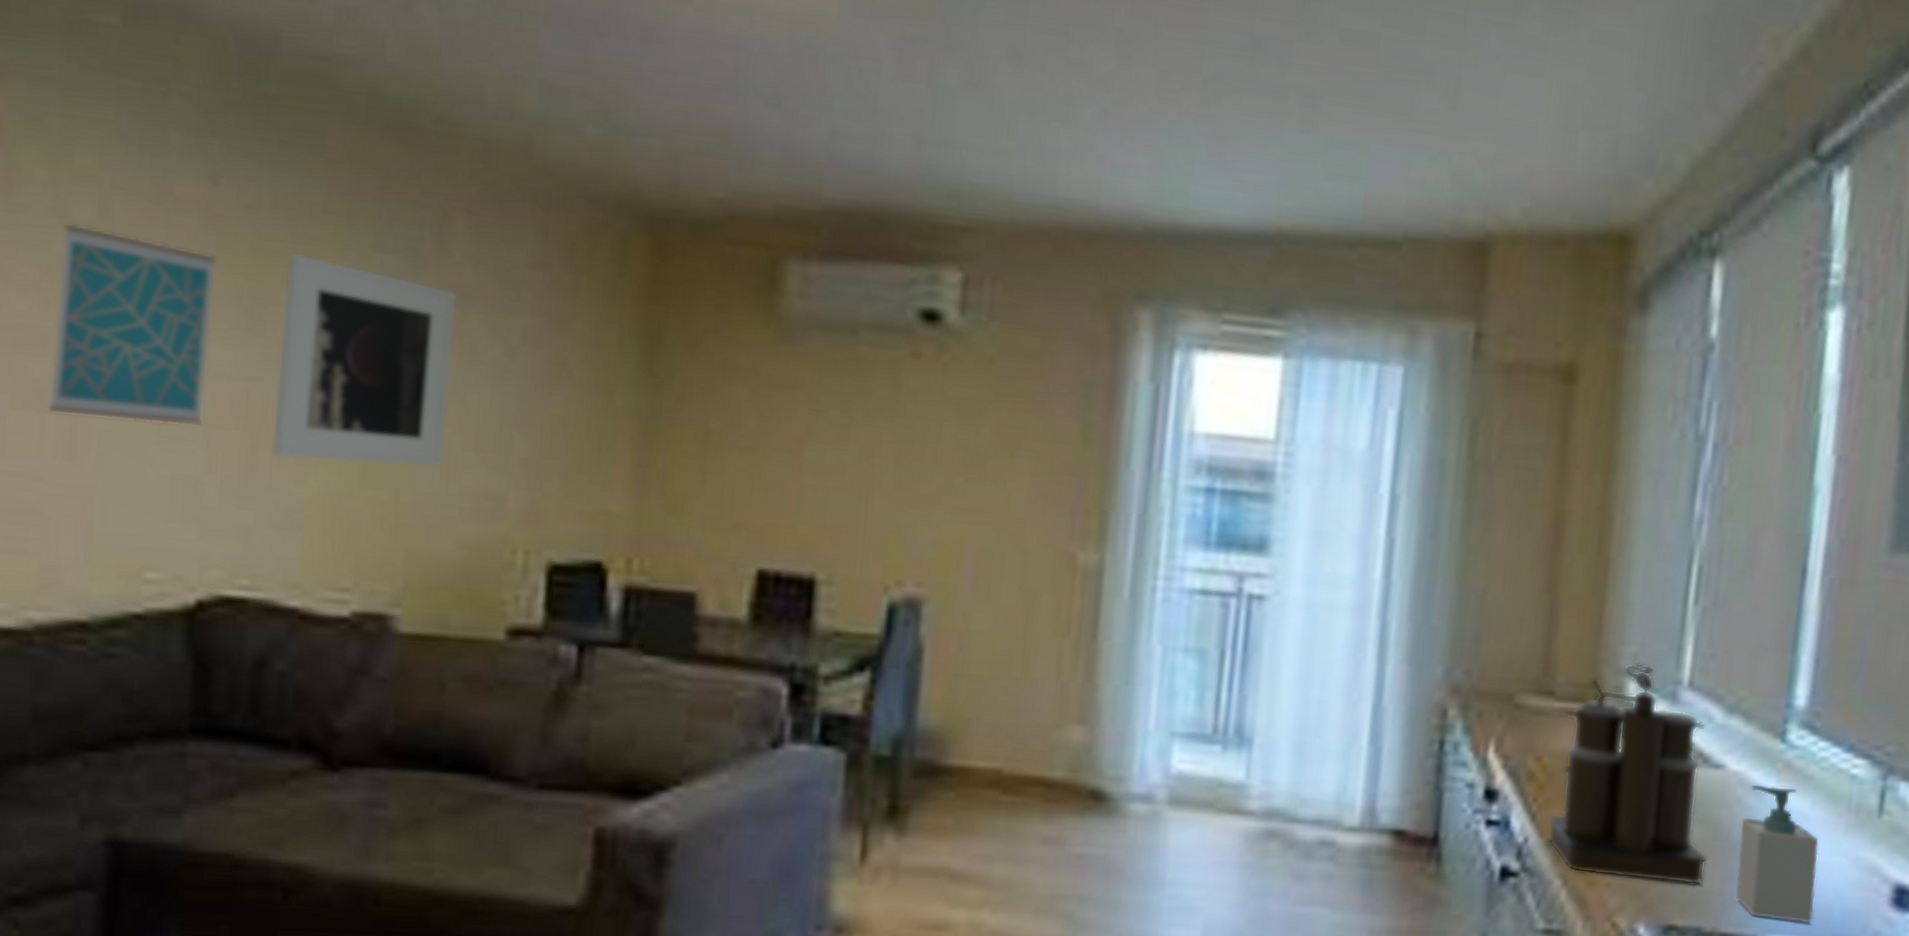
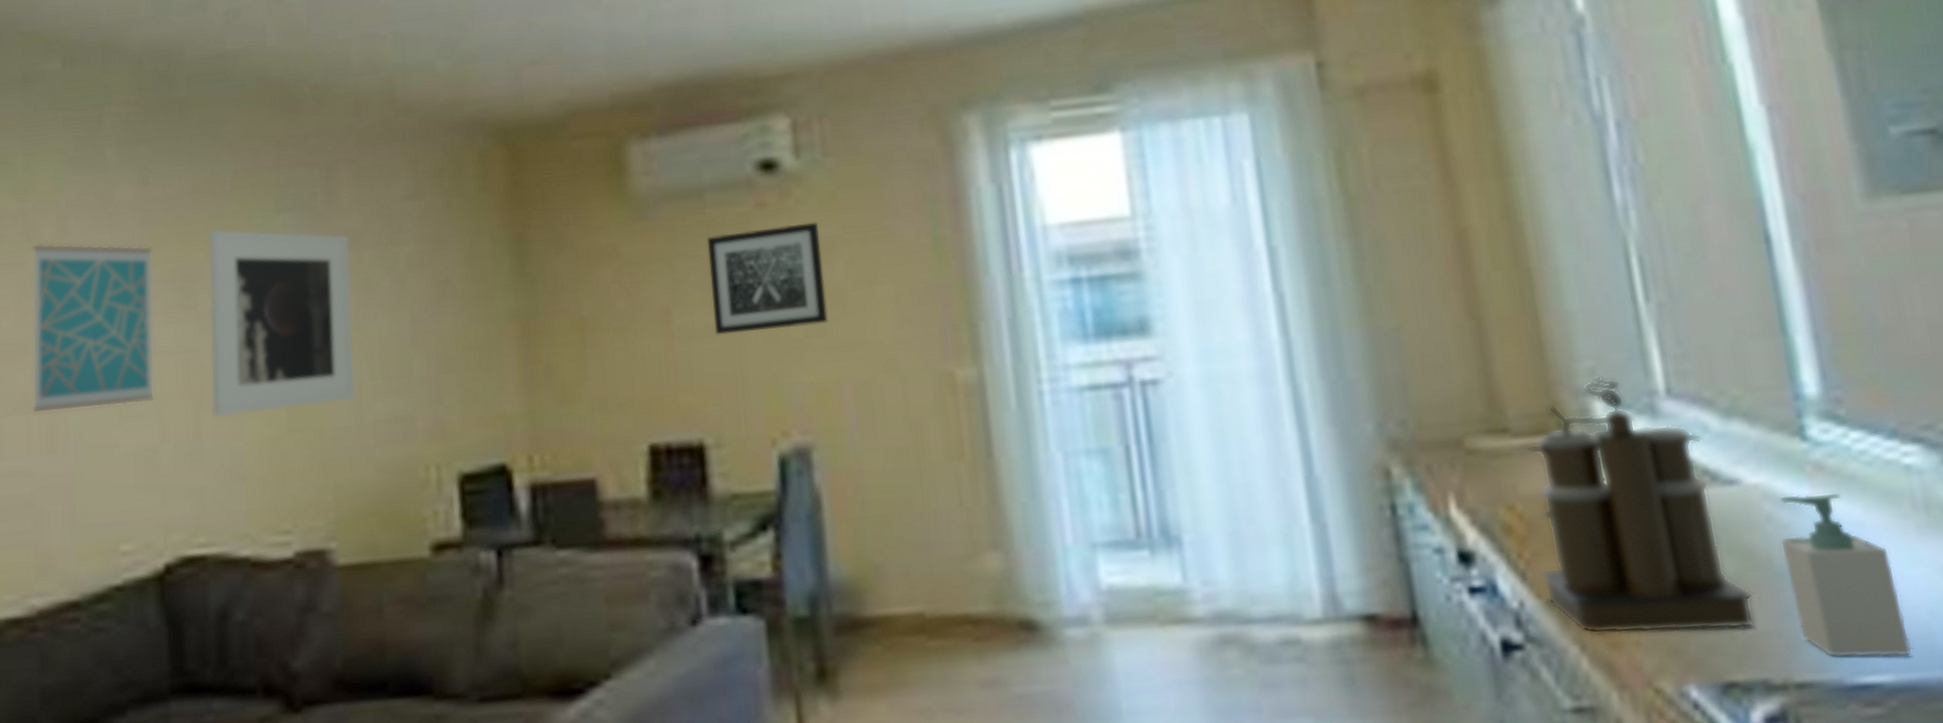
wall art: none [845,375,971,484] -> present [706,222,828,335]

